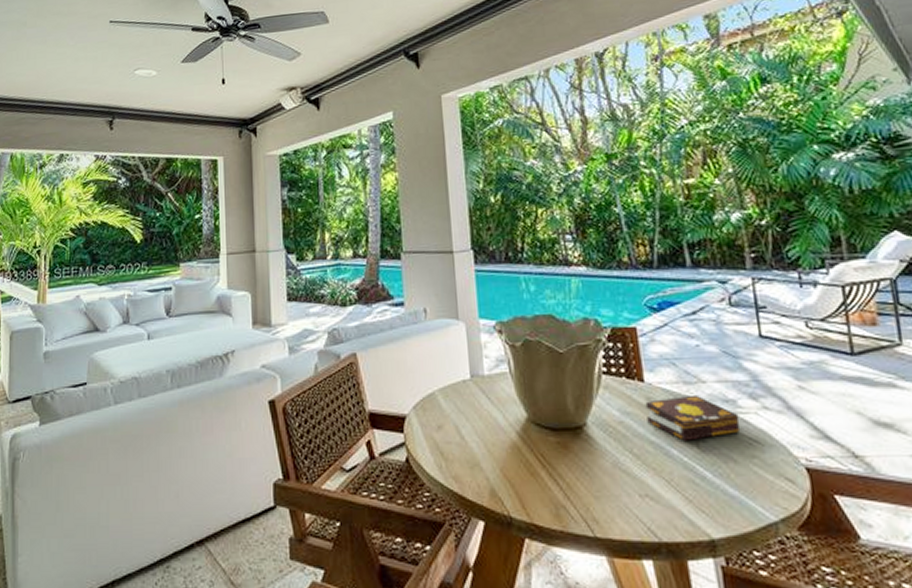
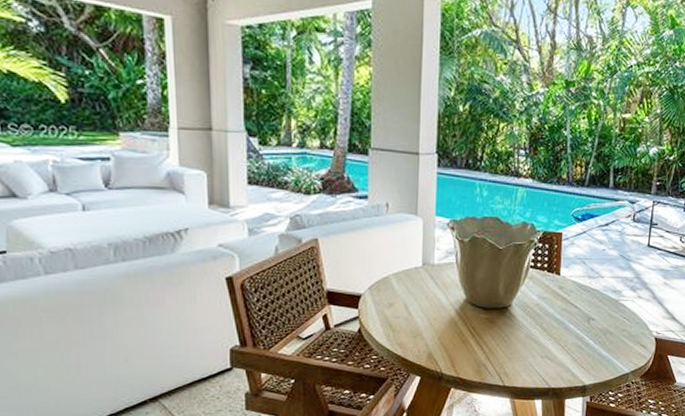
book: present [645,394,740,441] -> none [557,286,621,319]

